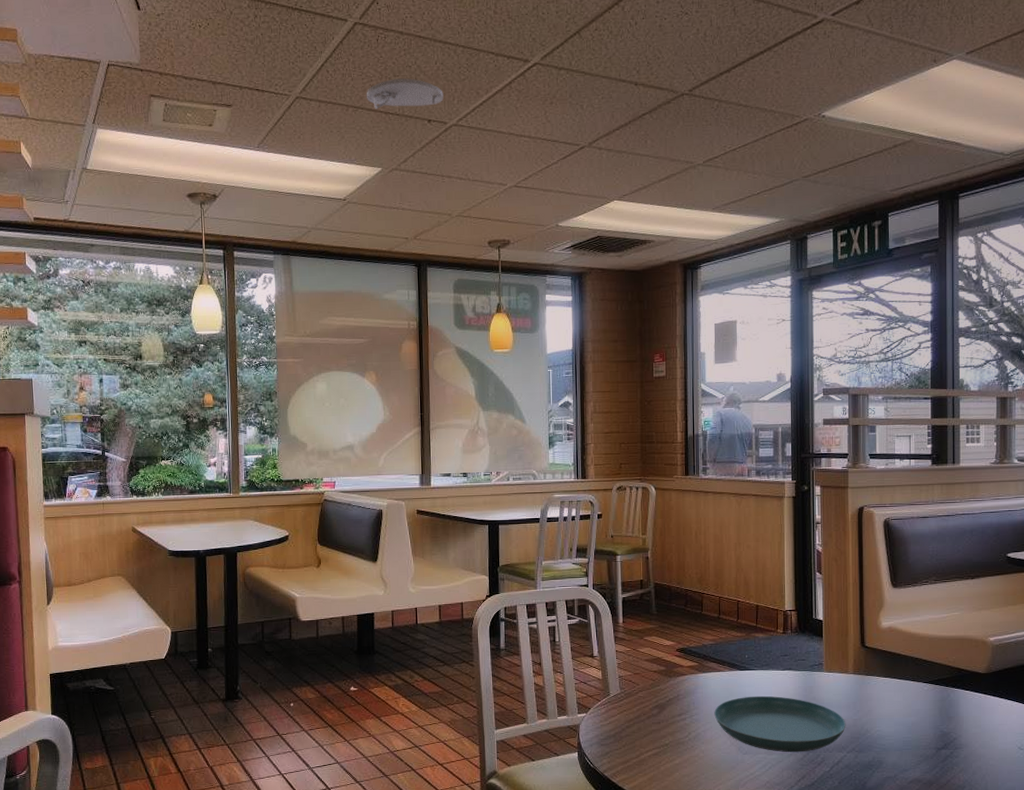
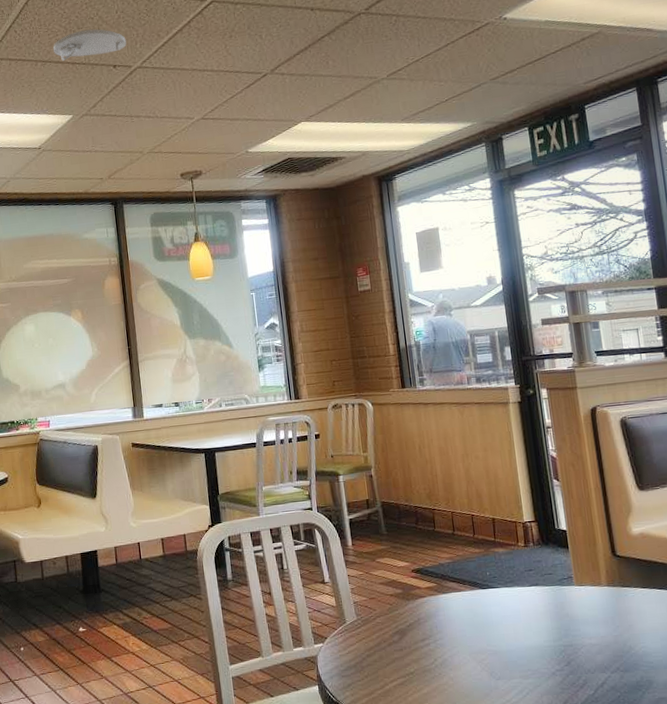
saucer: present [714,695,846,753] -> none [459,615,607,676]

